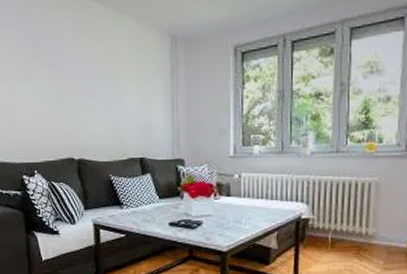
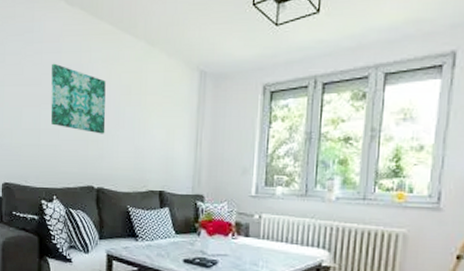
wall art: none [19,35,81,106] -> present [50,63,106,134]

